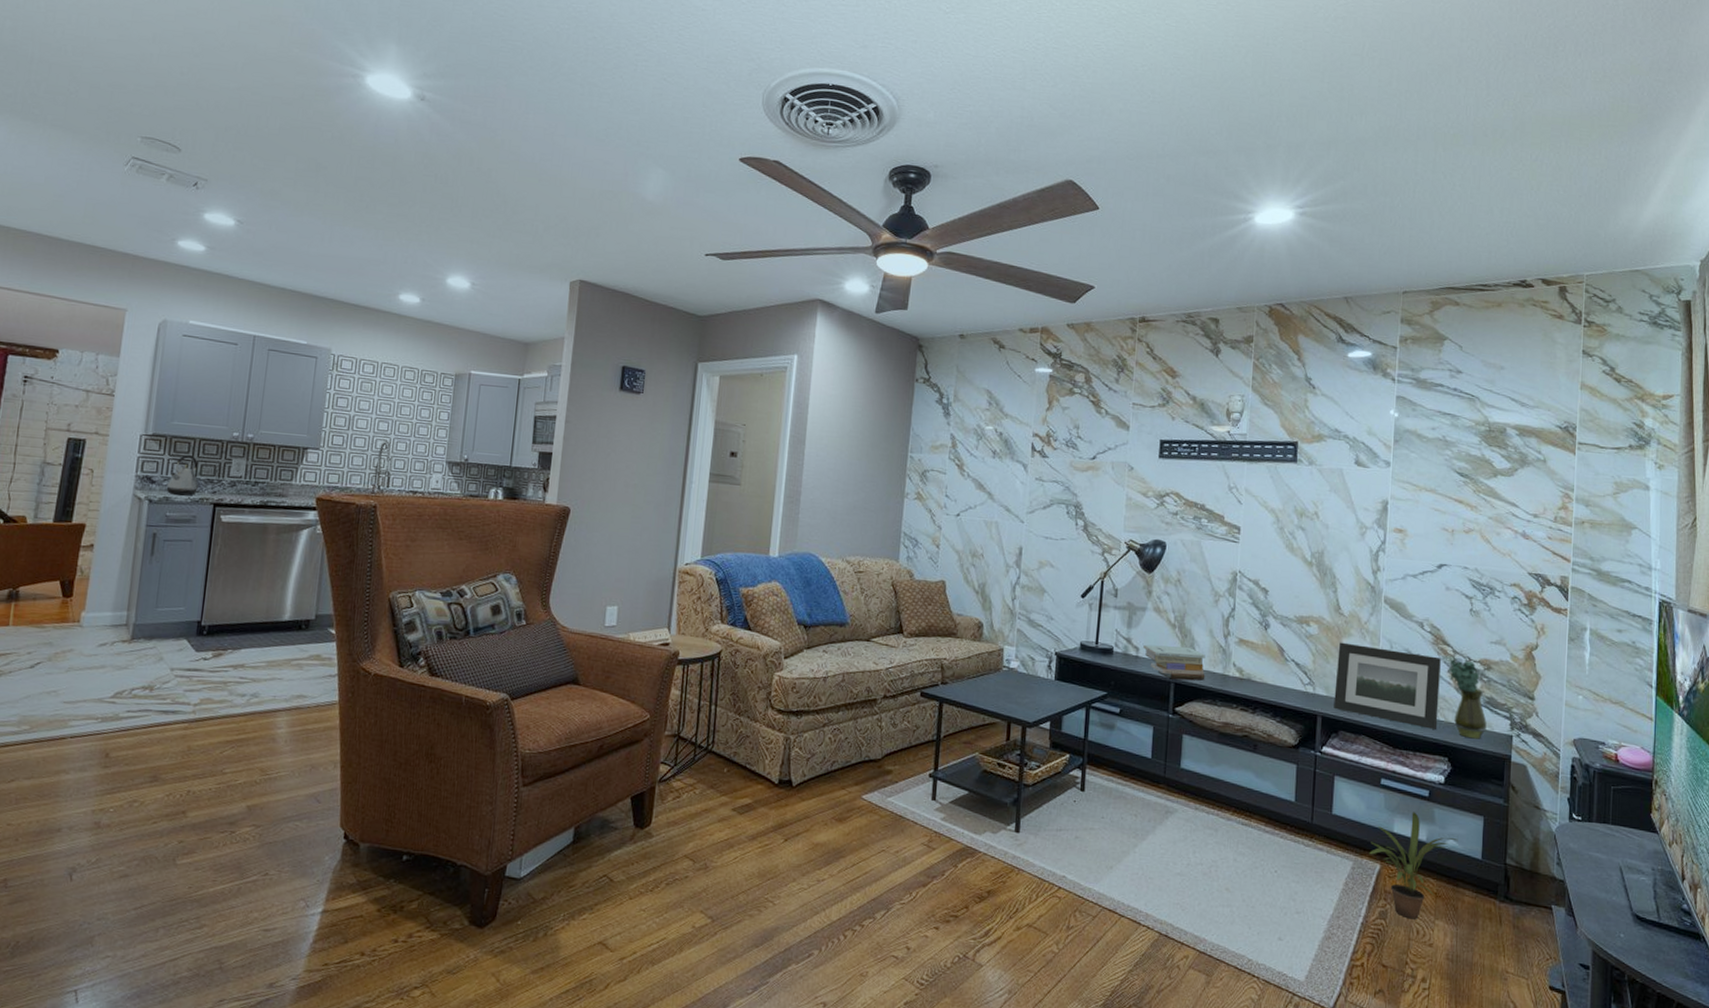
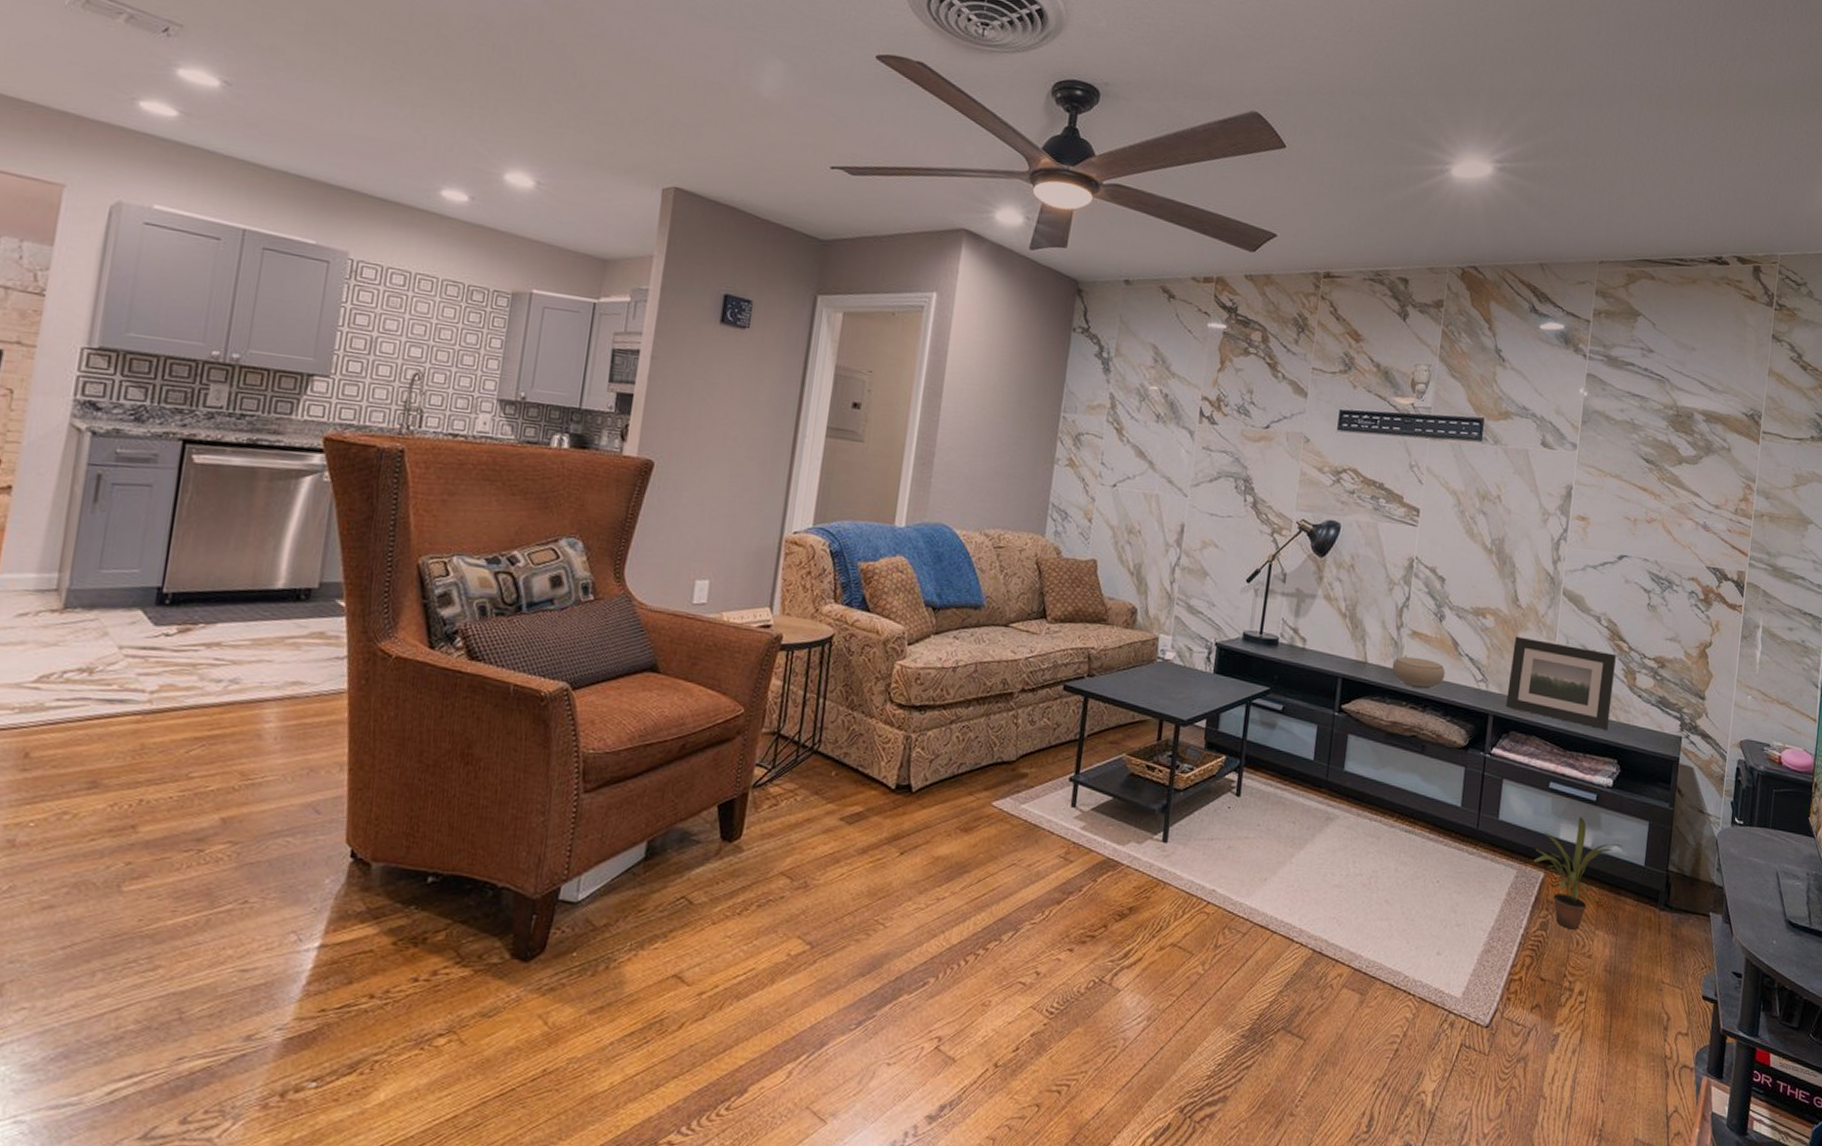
kettle: present [166,454,199,496] -> none [116,375,164,429]
books: present [1143,644,1206,681] -> none [1311,635,1376,676]
bowl: none [1221,662,1273,693] -> present [1392,656,1446,689]
vase: present [1448,655,1487,739] -> none [1622,652,1658,741]

